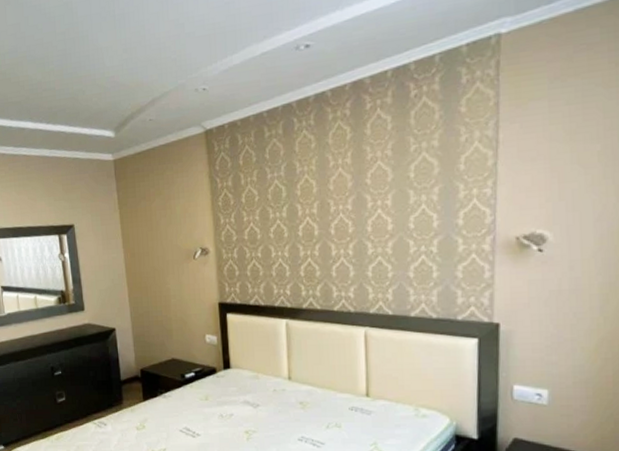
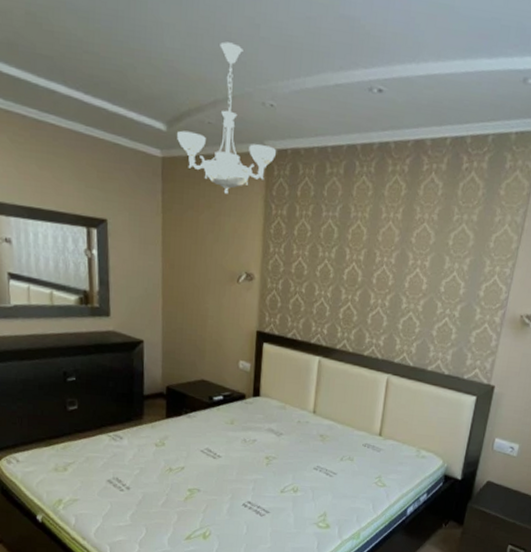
chandelier: none [124,46,215,179] -> present [177,41,277,194]

